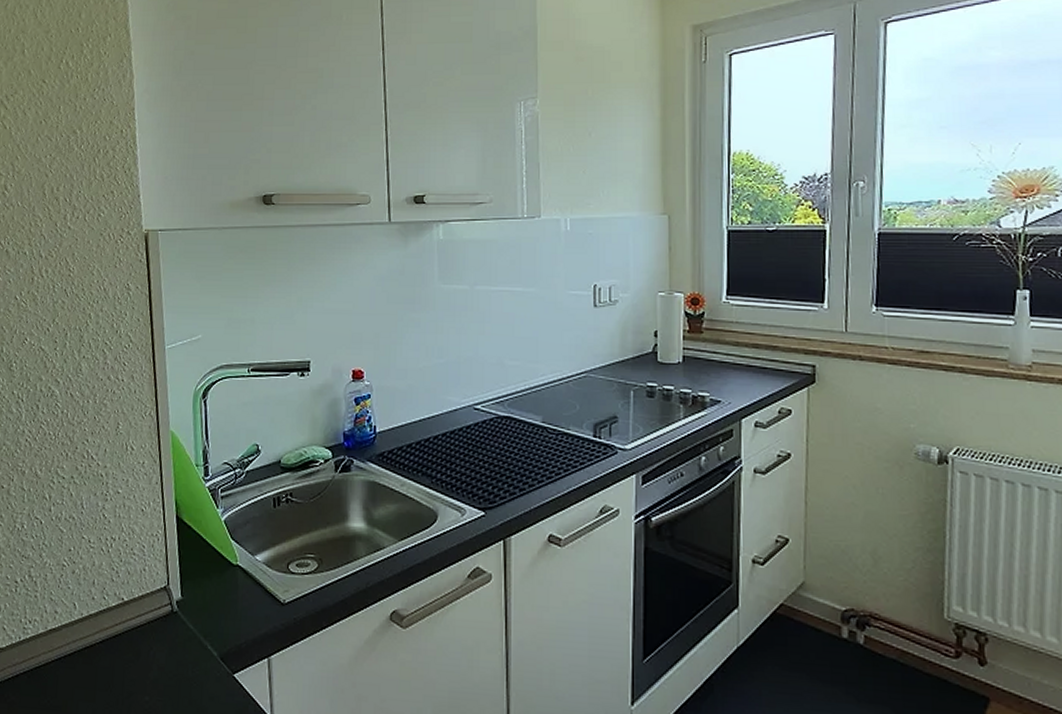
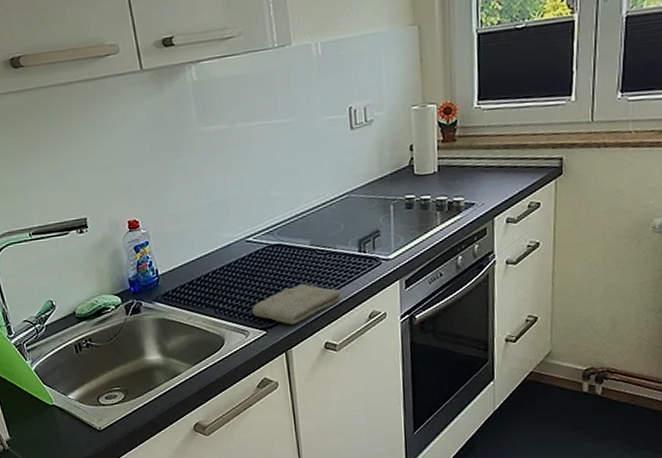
washcloth: none [472,463,572,509] -> present [252,283,342,325]

